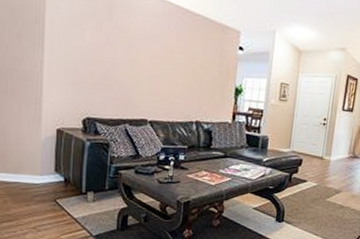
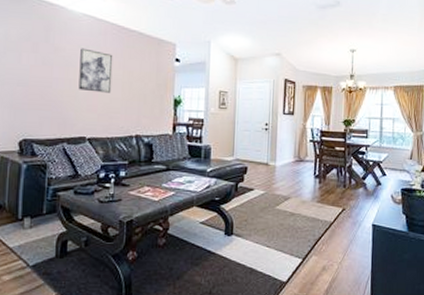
wall art: none [141,29,177,78] -> present [78,48,113,93]

